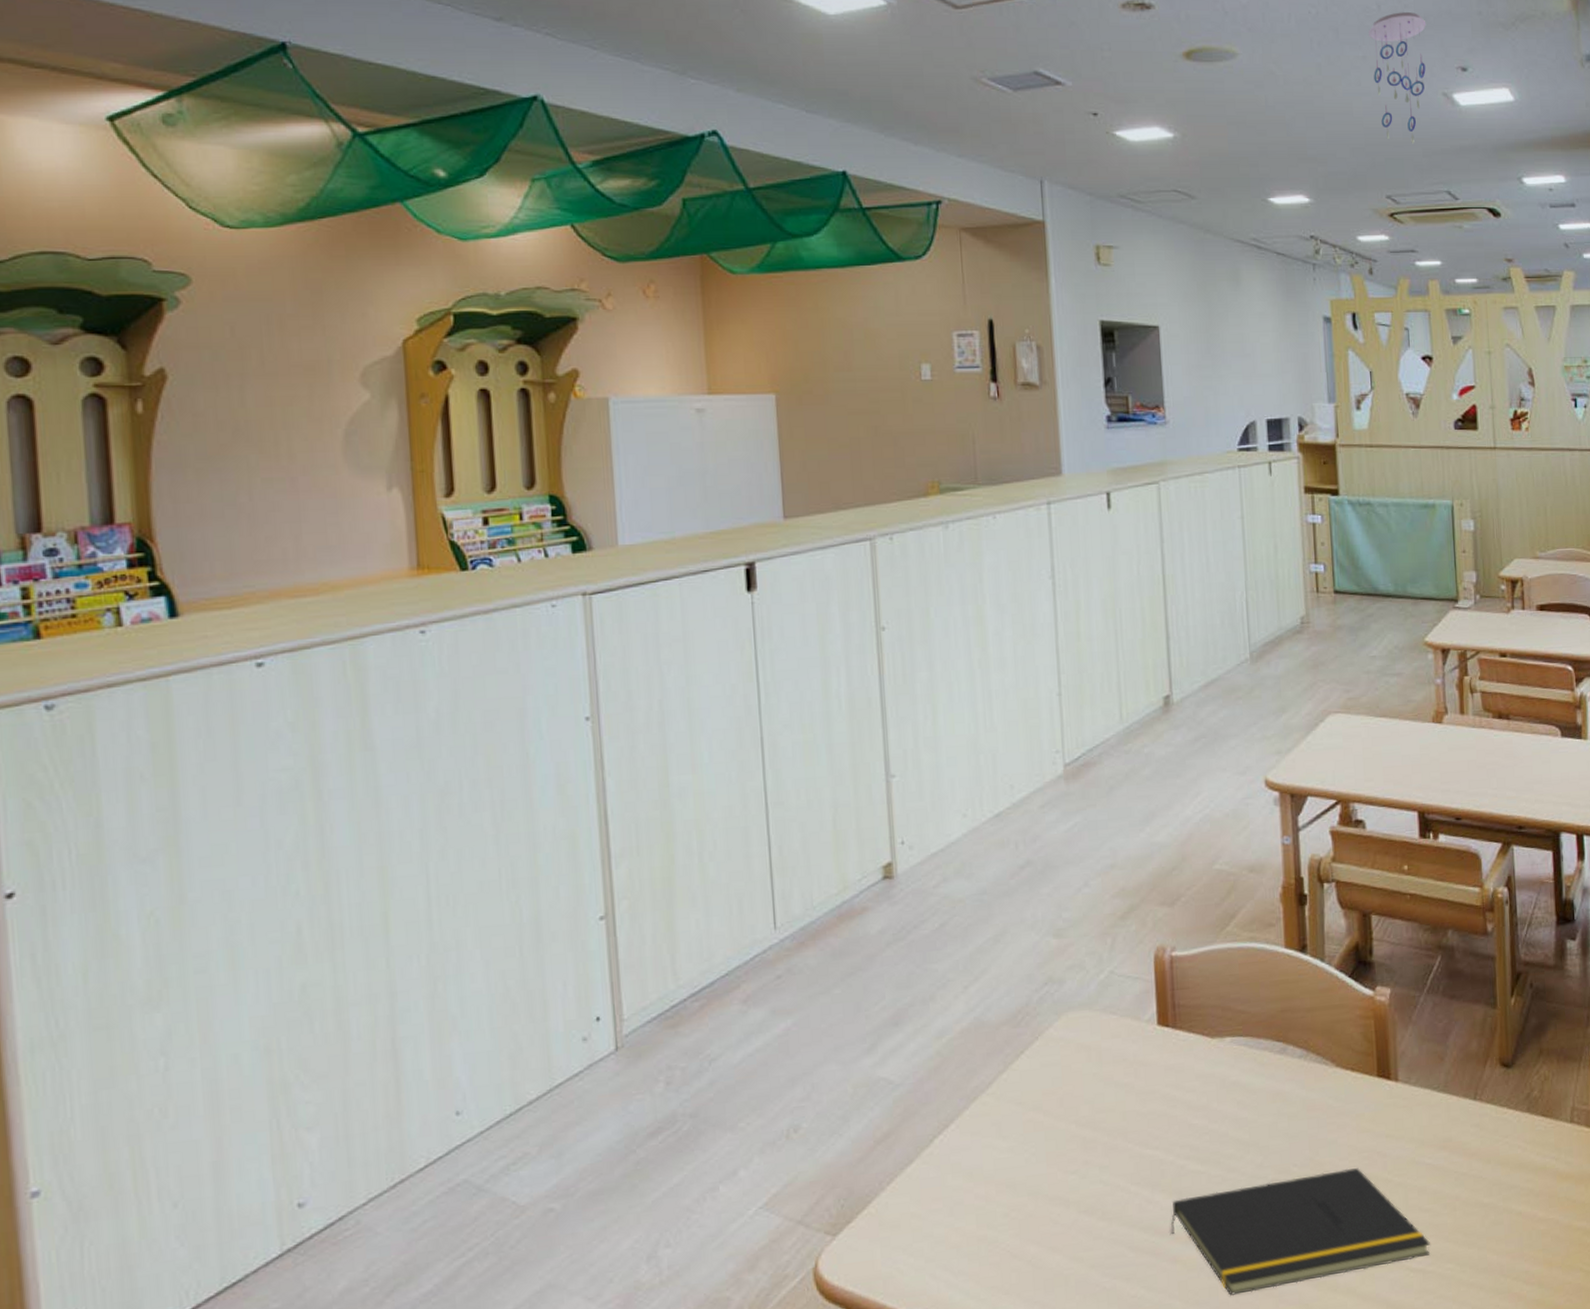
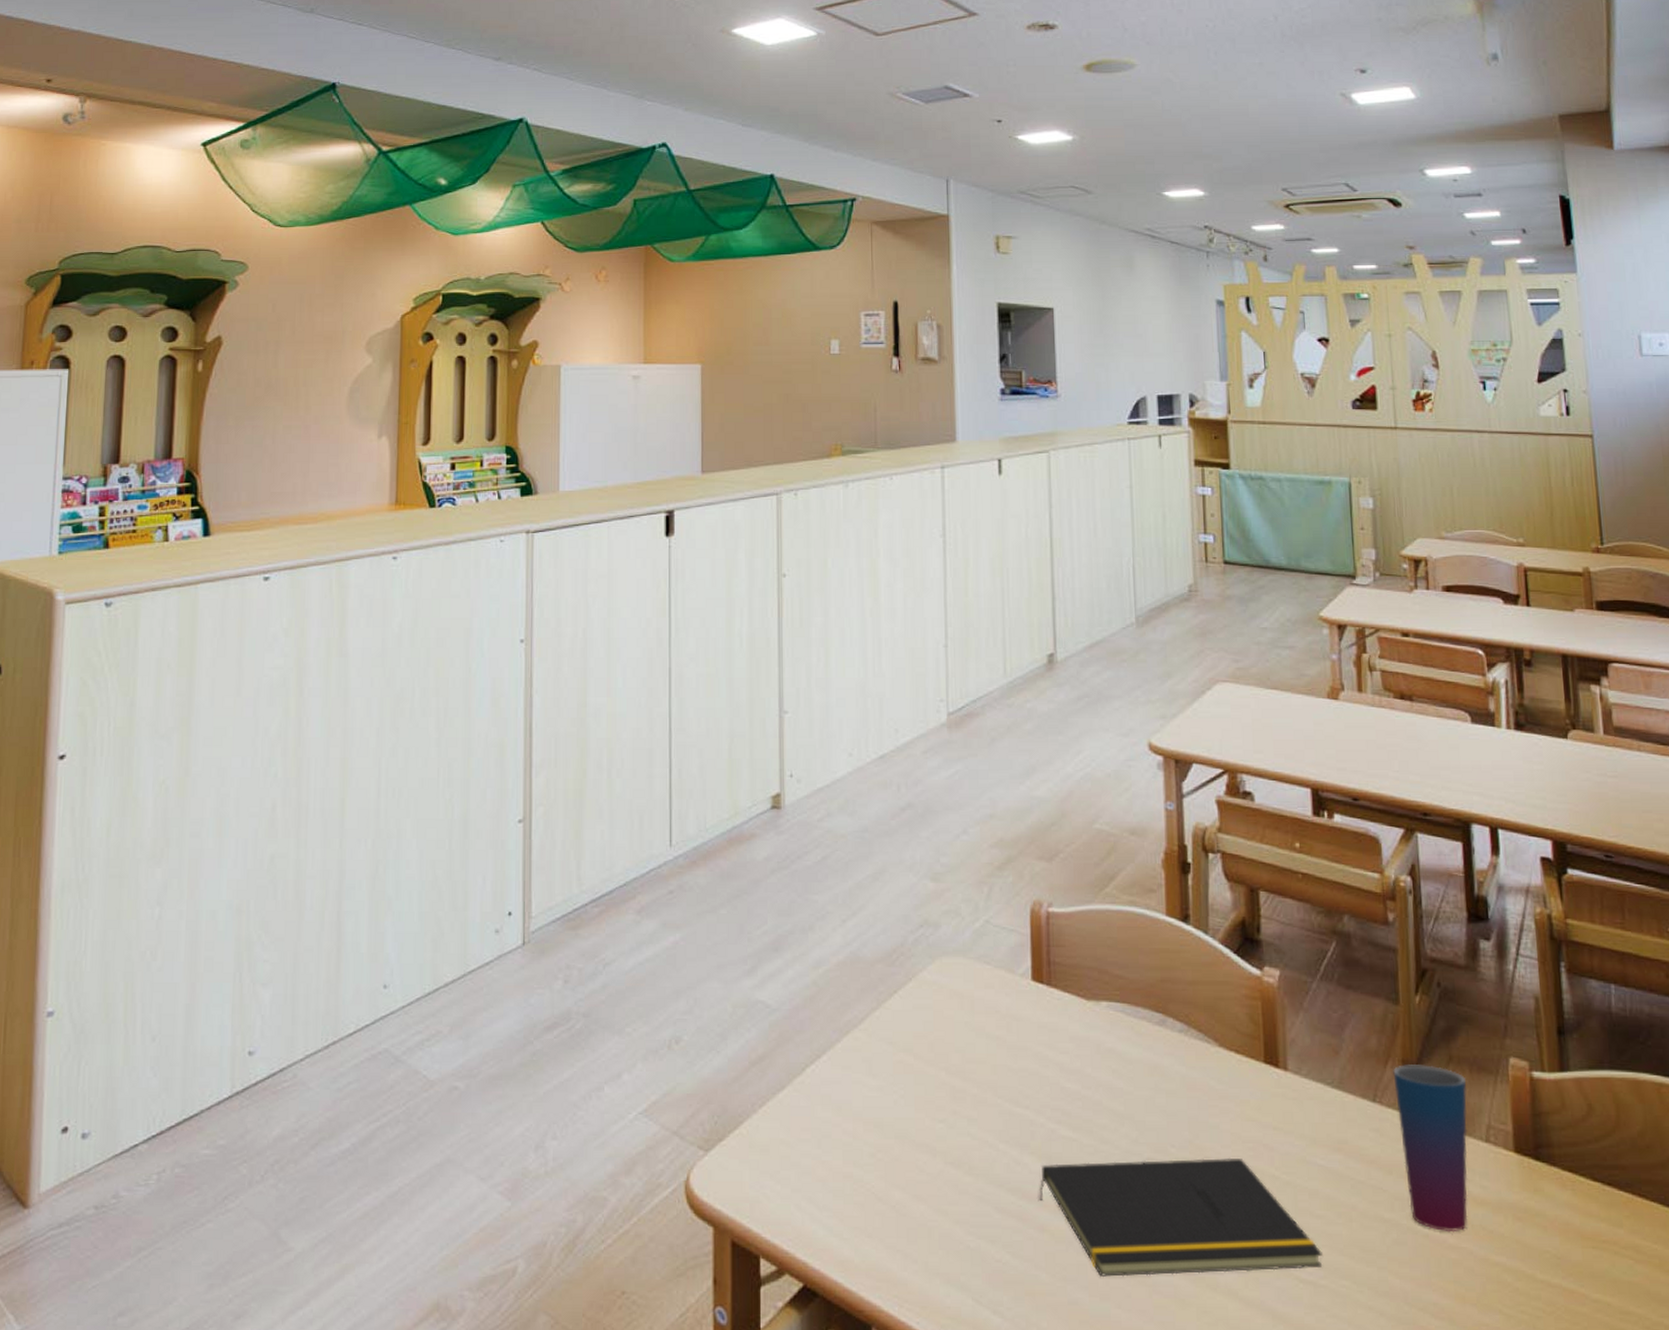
ceiling mobile: present [1369,12,1427,144] -> none [1265,22,1324,141]
cup: none [1491,1060,1555,1208] -> present [1393,1064,1468,1233]

